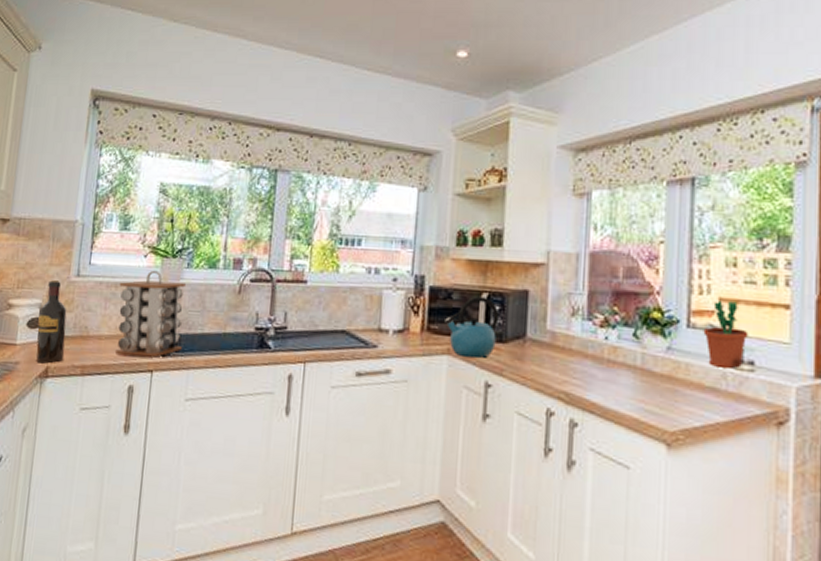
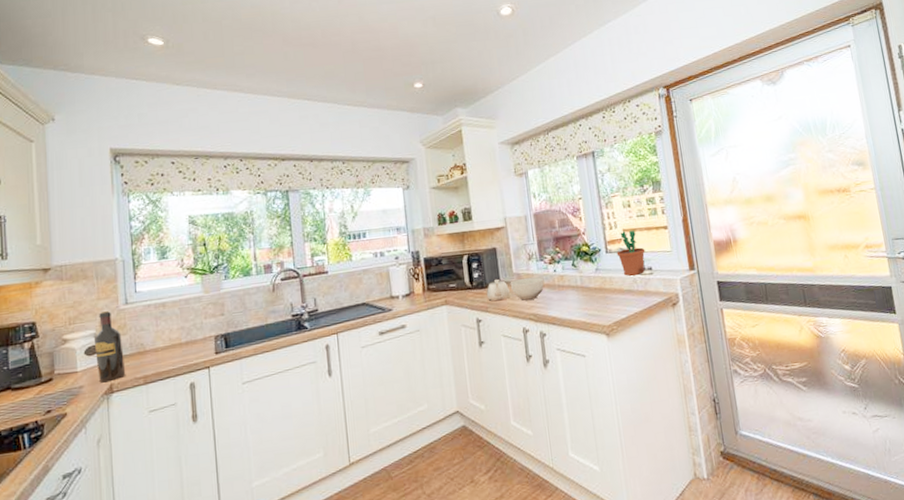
spice rack: present [116,270,186,358] -> none [166,286,233,360]
kettle: present [443,297,499,359] -> none [438,258,480,305]
teapot: none [504,333,537,365] -> present [486,278,510,301]
bowl: none [539,338,589,372] -> present [510,277,544,301]

